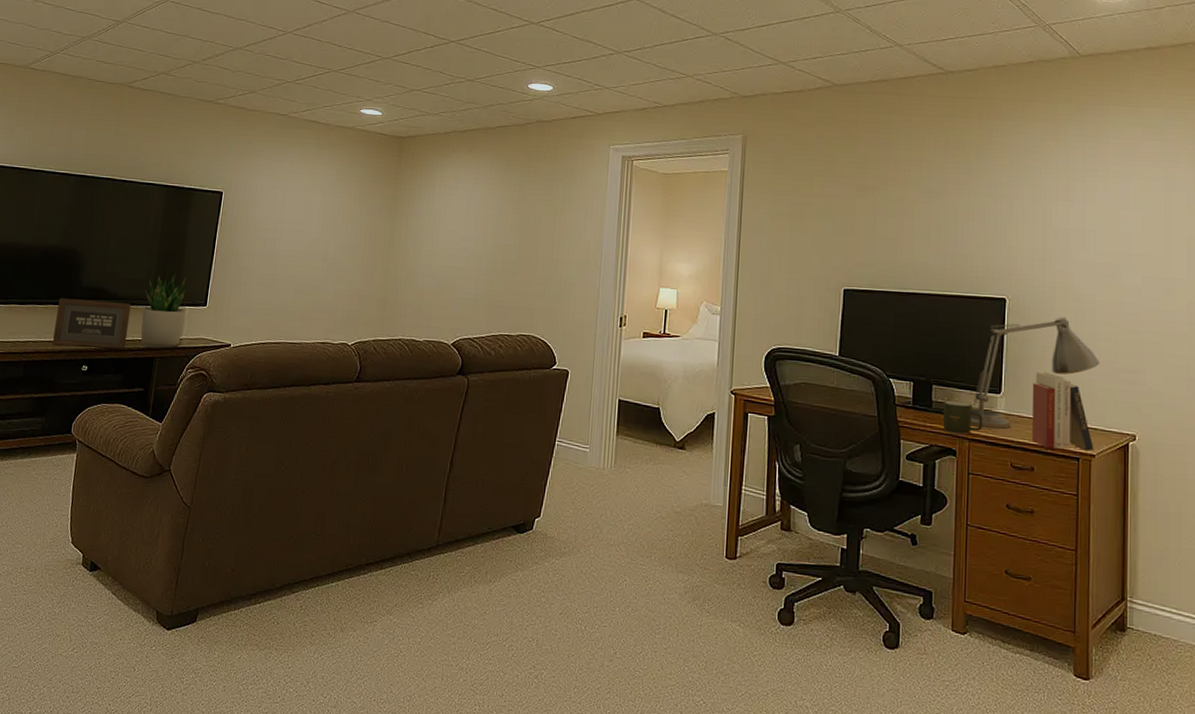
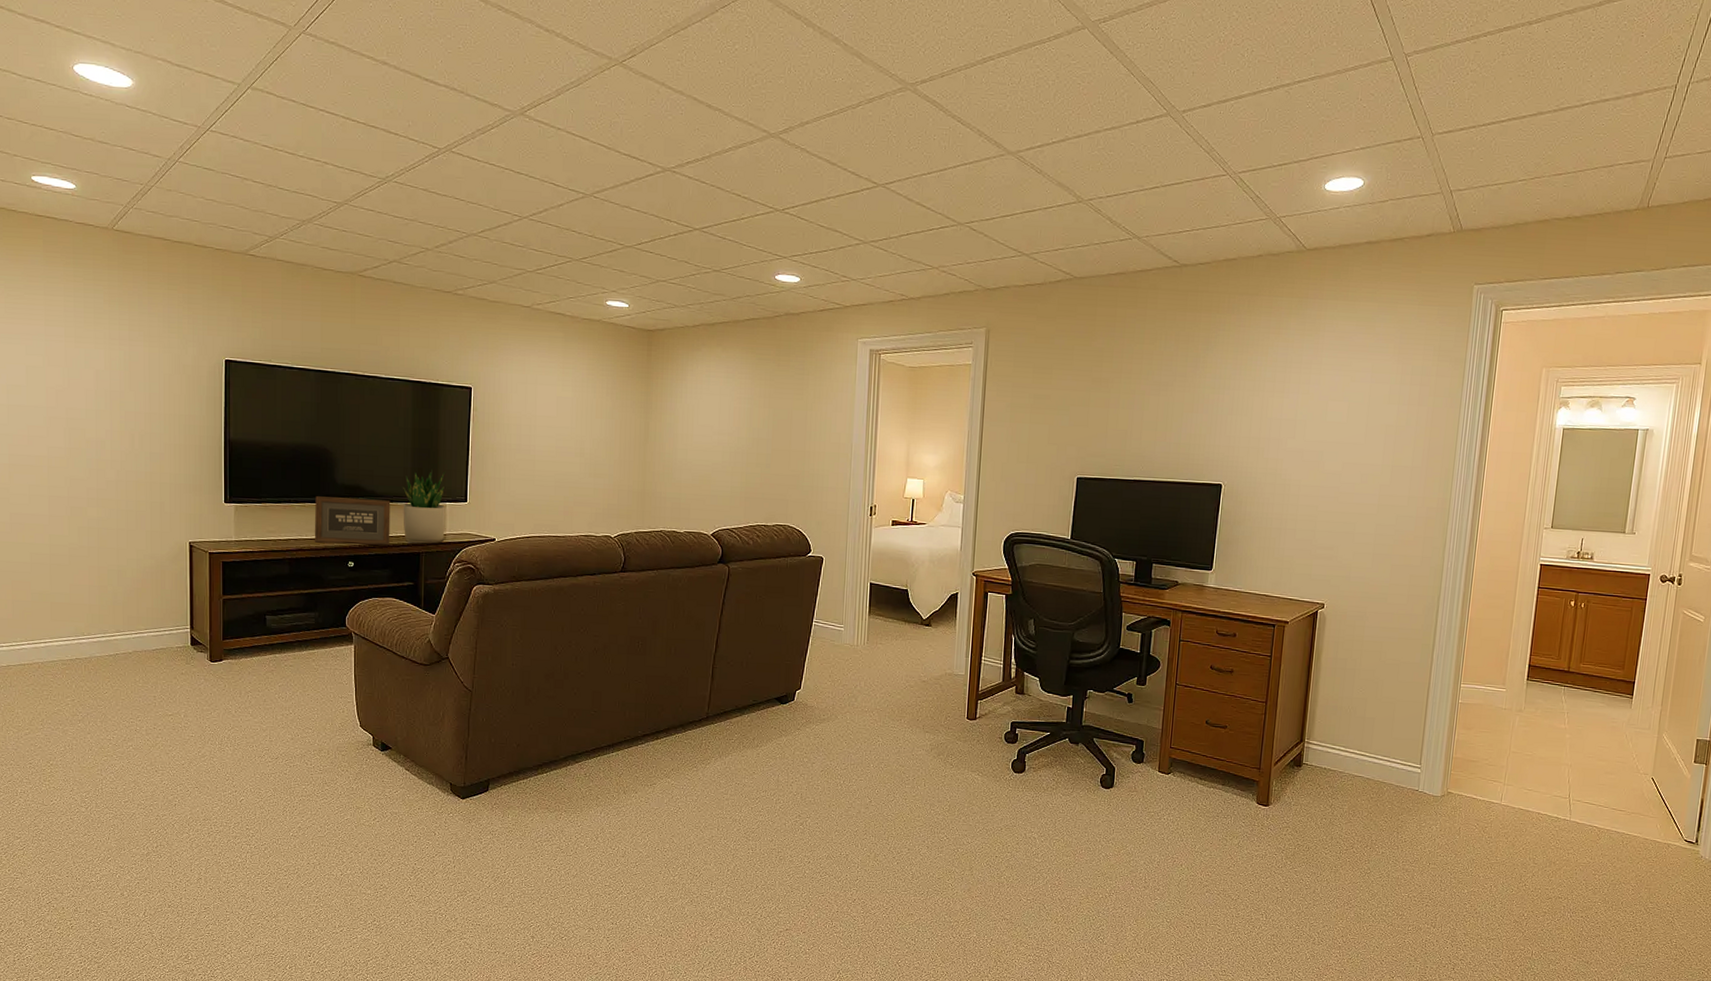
mug: present [942,401,983,436] -> none [1159,577,1195,608]
desk lamp: present [970,316,1099,430] -> none [1184,500,1299,602]
books: present [1031,371,1094,451] -> none [1236,550,1288,619]

